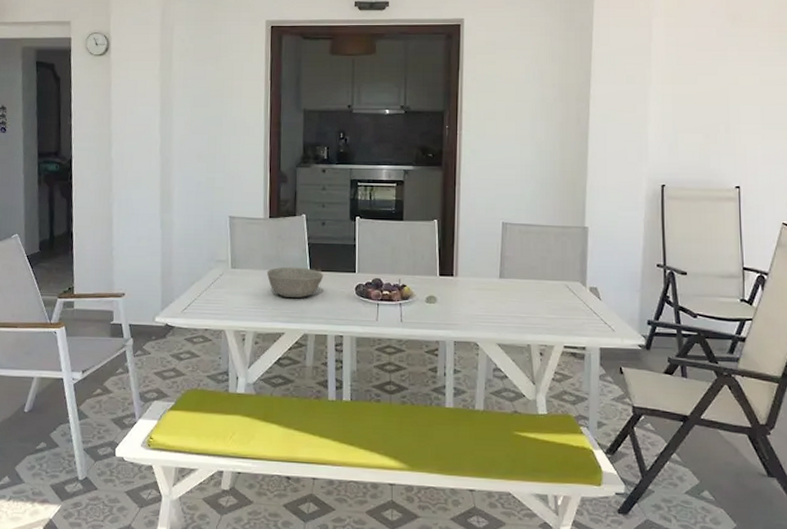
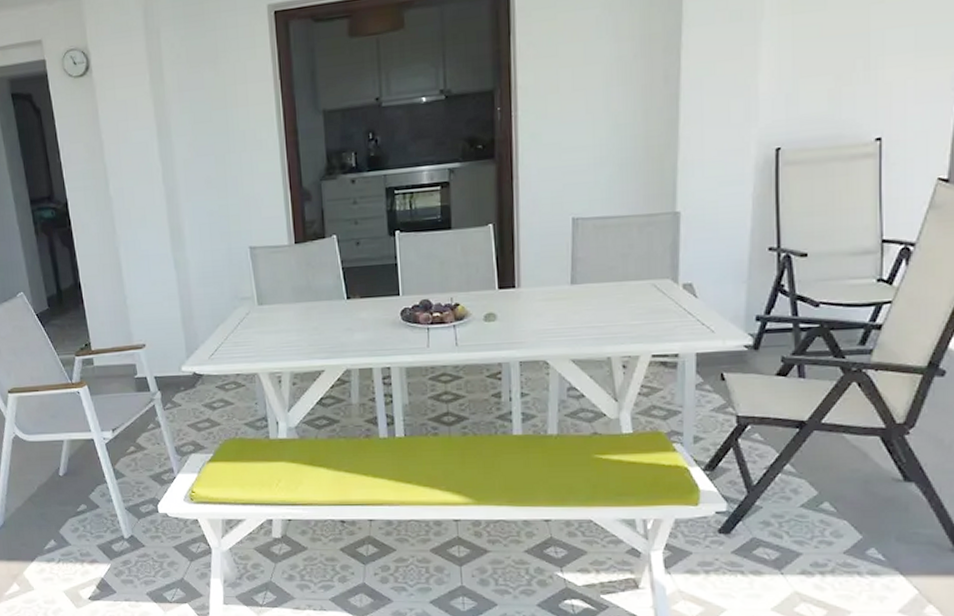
bowl: present [267,266,324,298] -> none [299,295,364,331]

